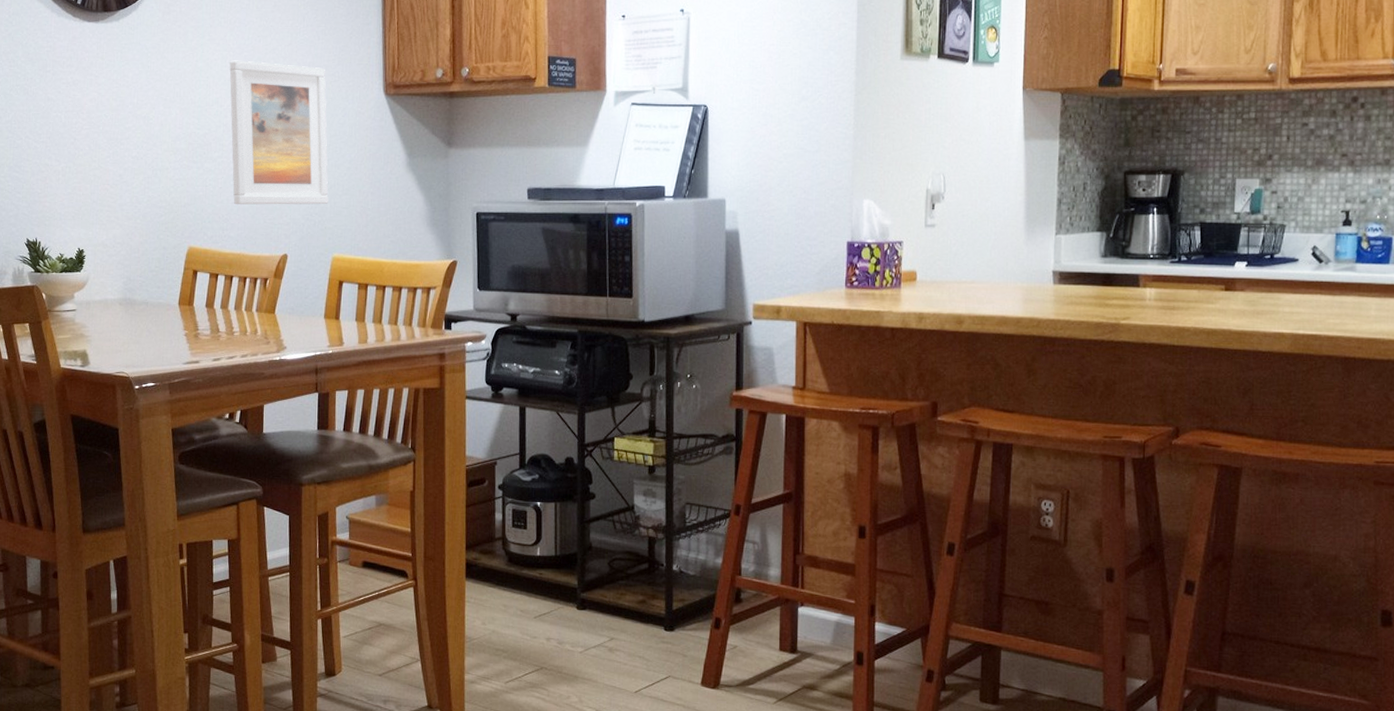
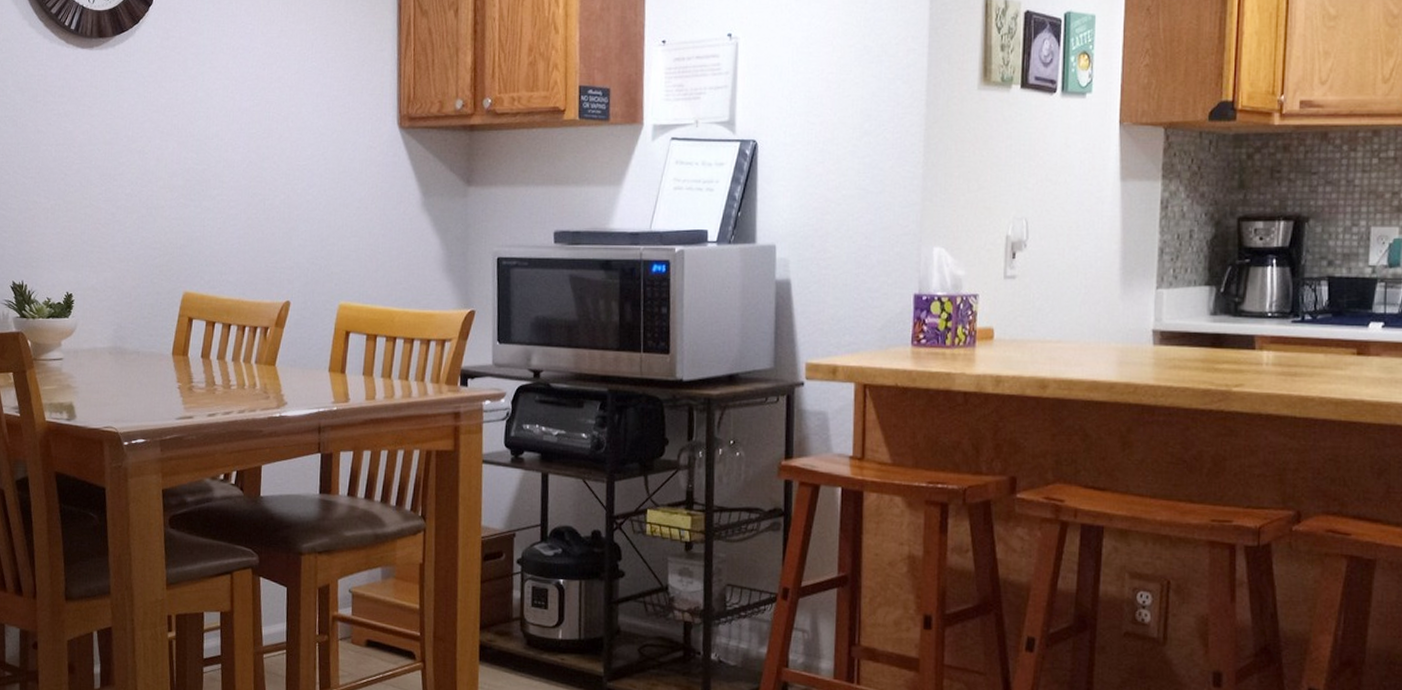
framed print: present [229,60,329,205] -> none [231,90,336,248]

